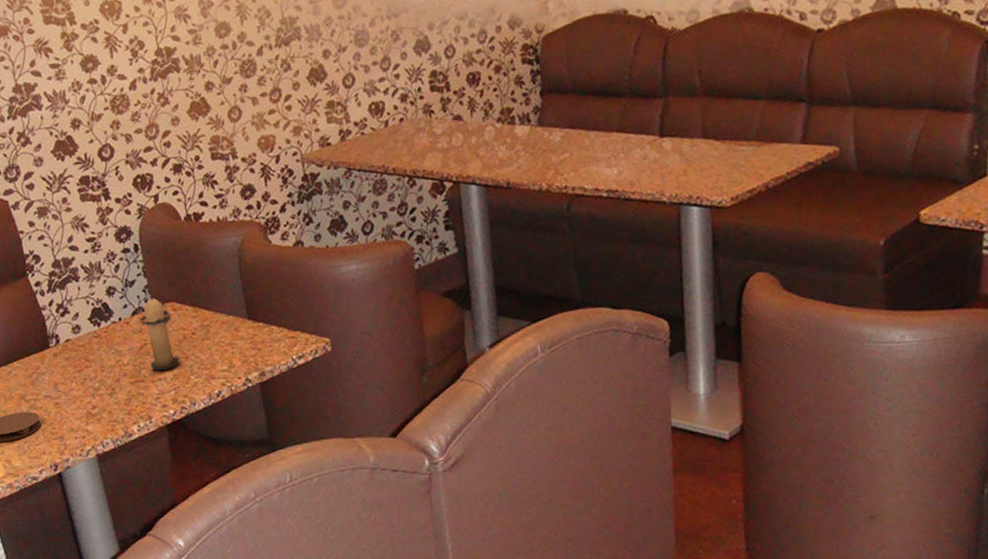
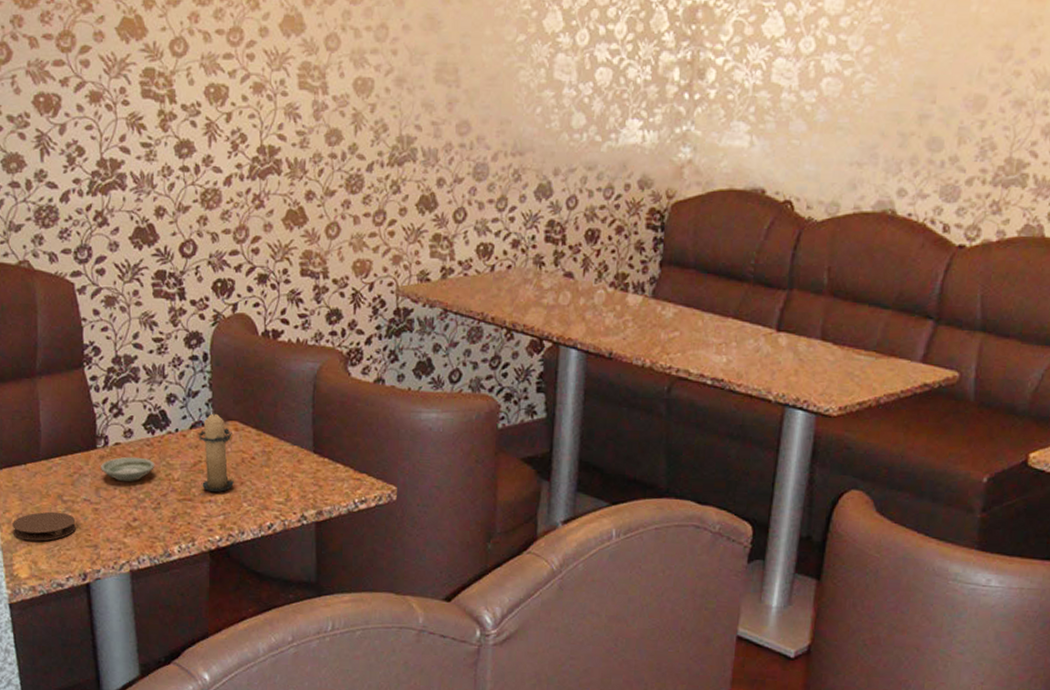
saucer: none [55,349,105,375] -> present [101,456,154,482]

